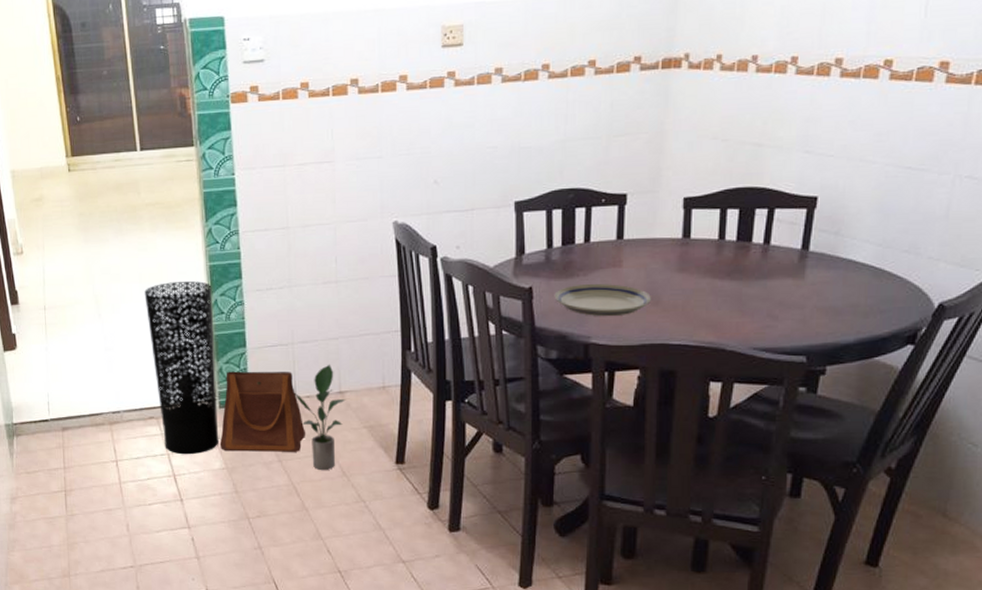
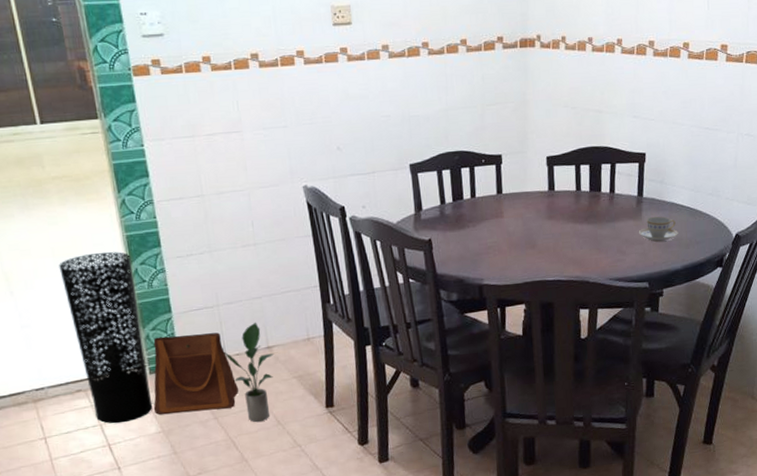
plate: present [554,284,651,316] -> none [450,232,529,261]
teacup: none [798,275,855,307] -> present [638,216,678,242]

